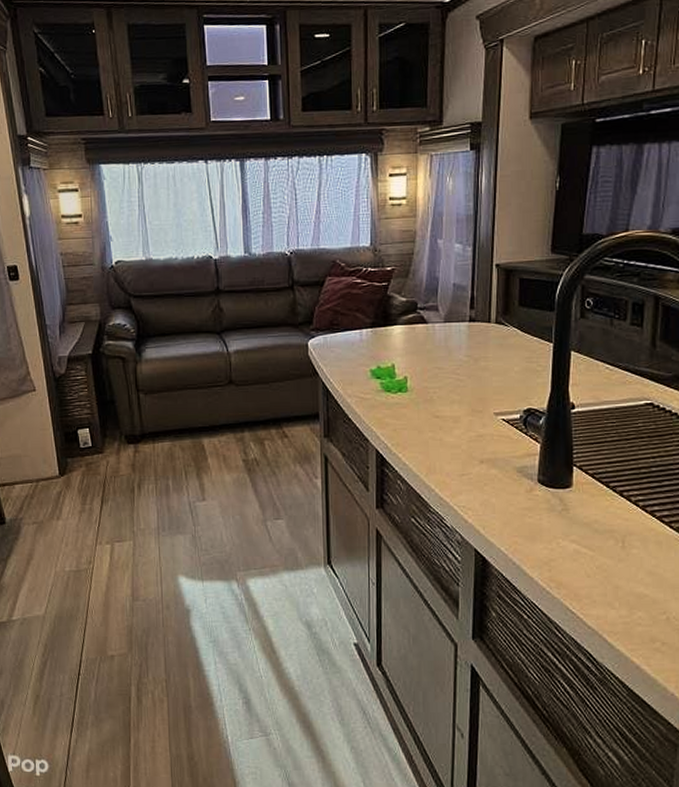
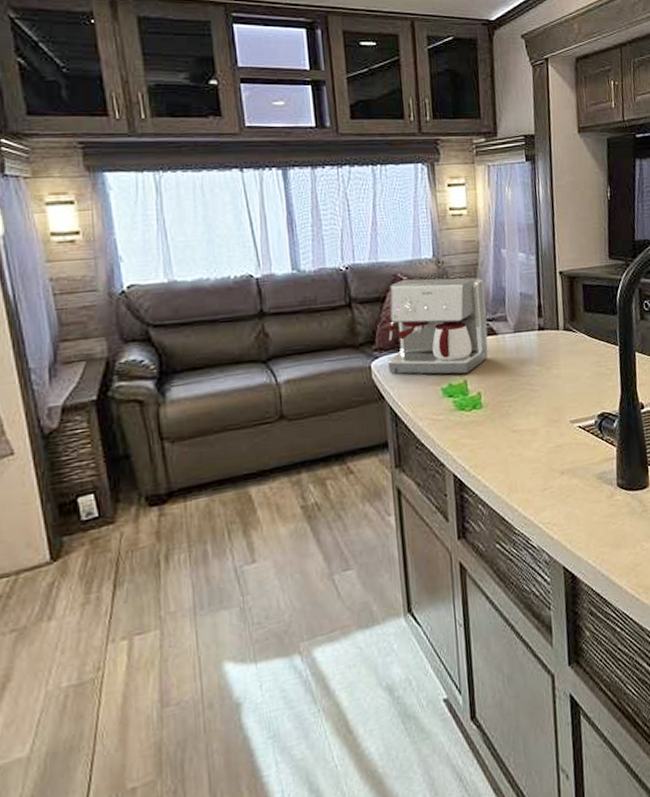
coffee maker: none [323,266,419,359] -> present [387,277,488,375]

